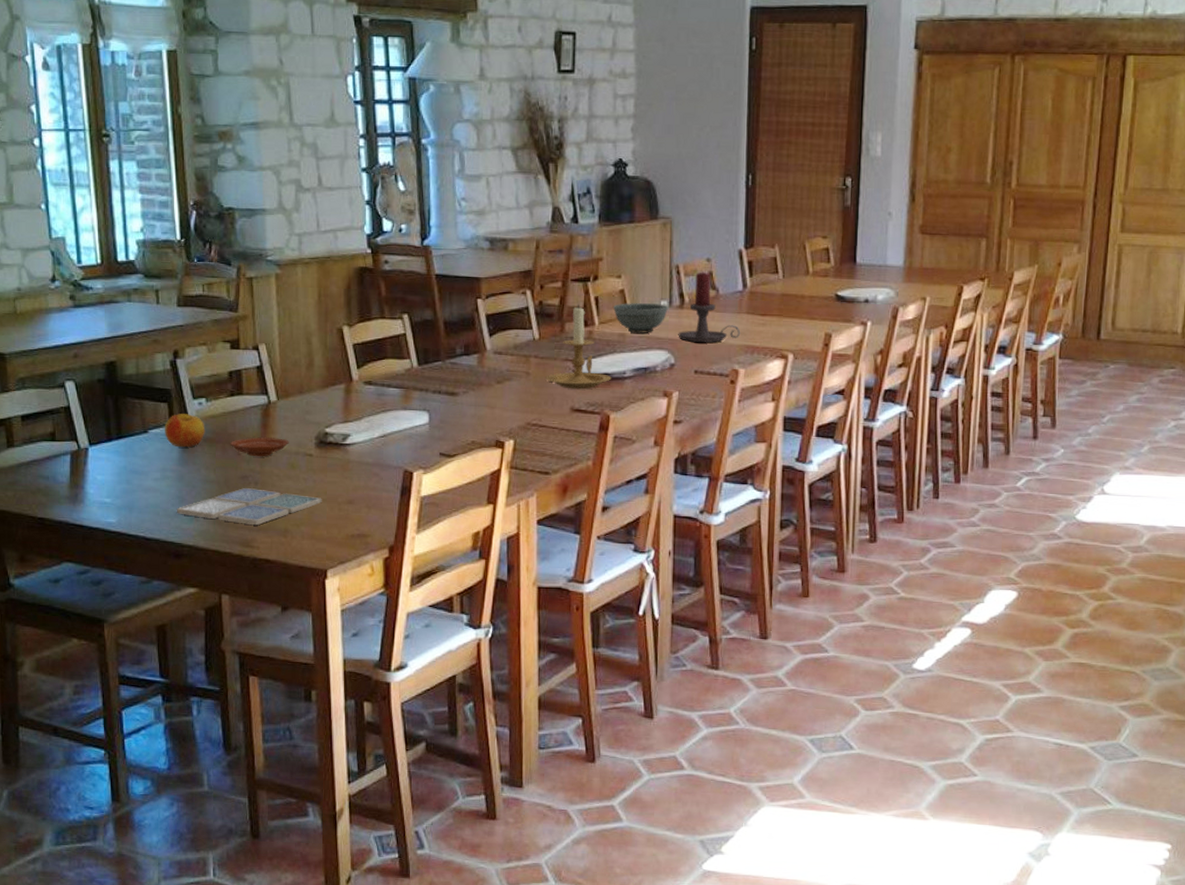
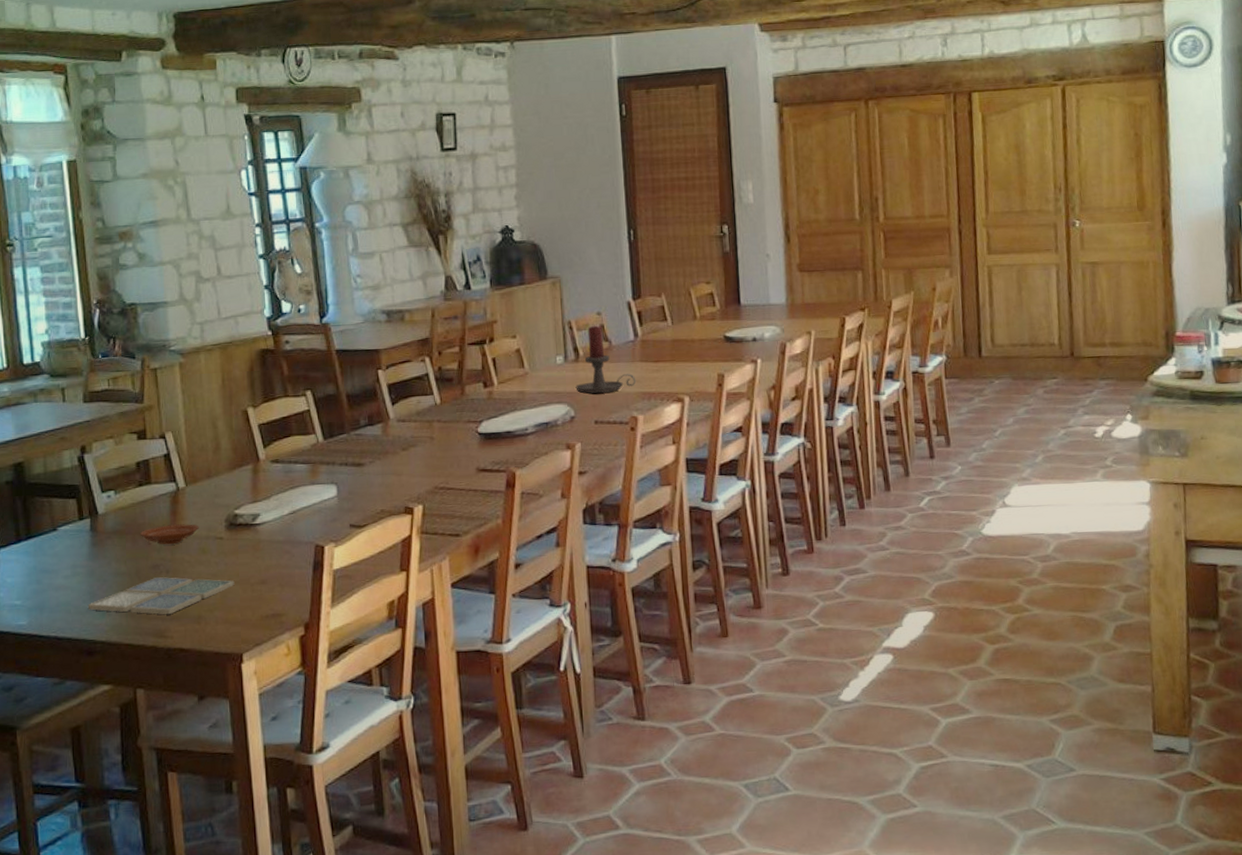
apple: present [165,414,205,448] -> none [74,508,115,542]
candle holder: present [545,304,612,390] -> none [450,366,514,450]
bowl: present [612,303,668,333] -> none [510,359,564,390]

